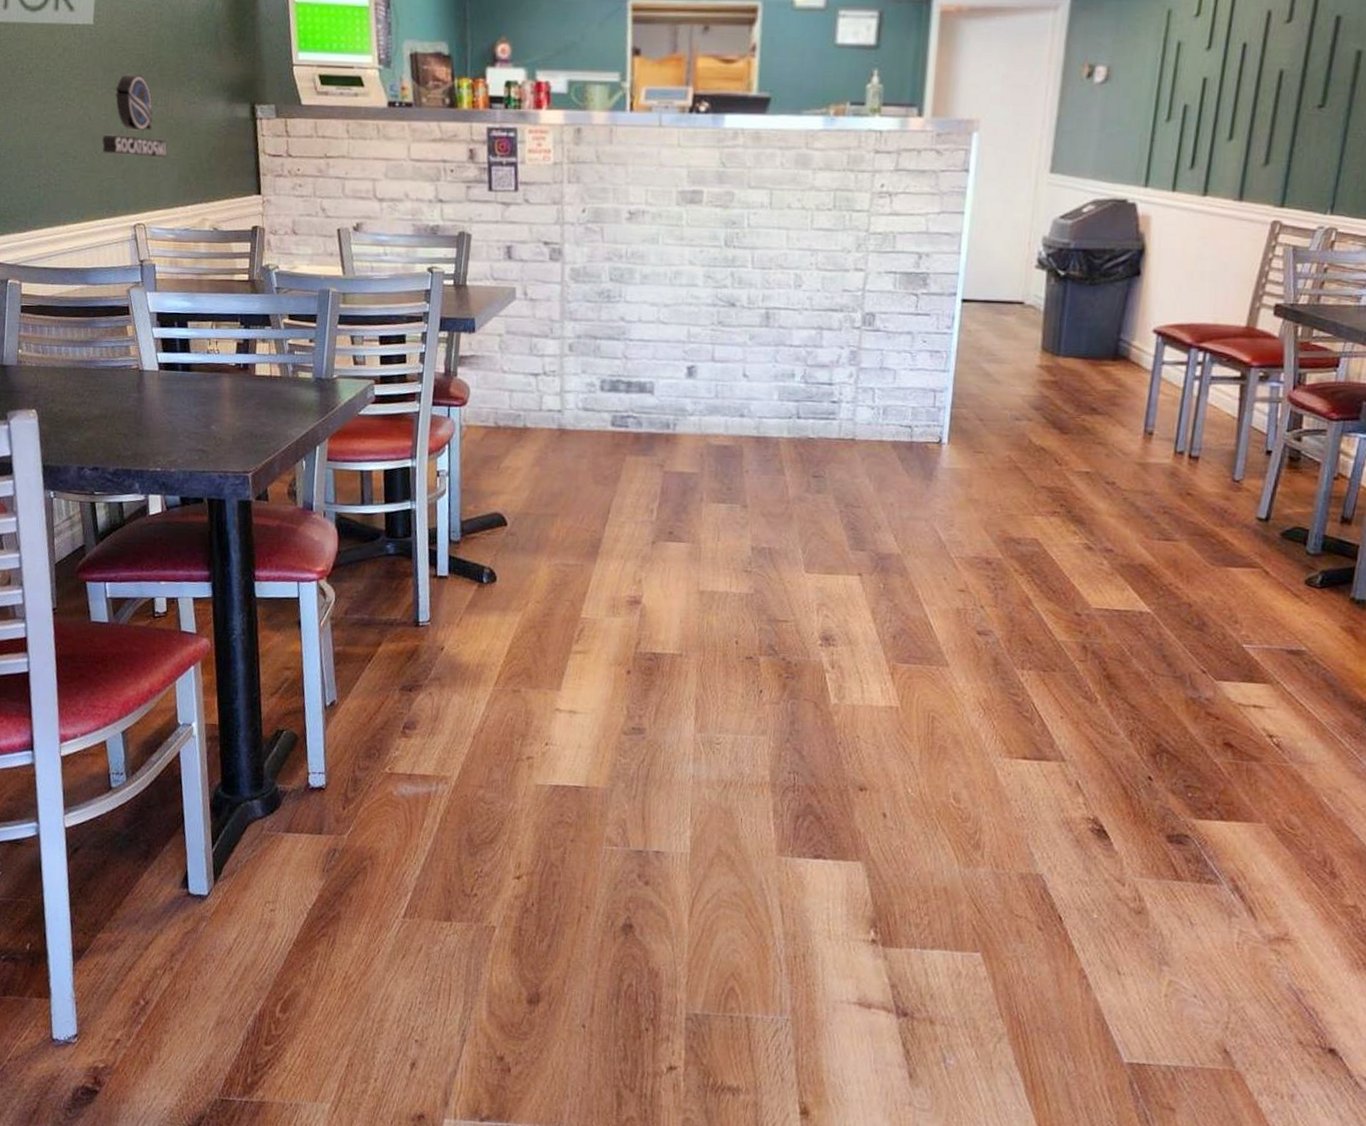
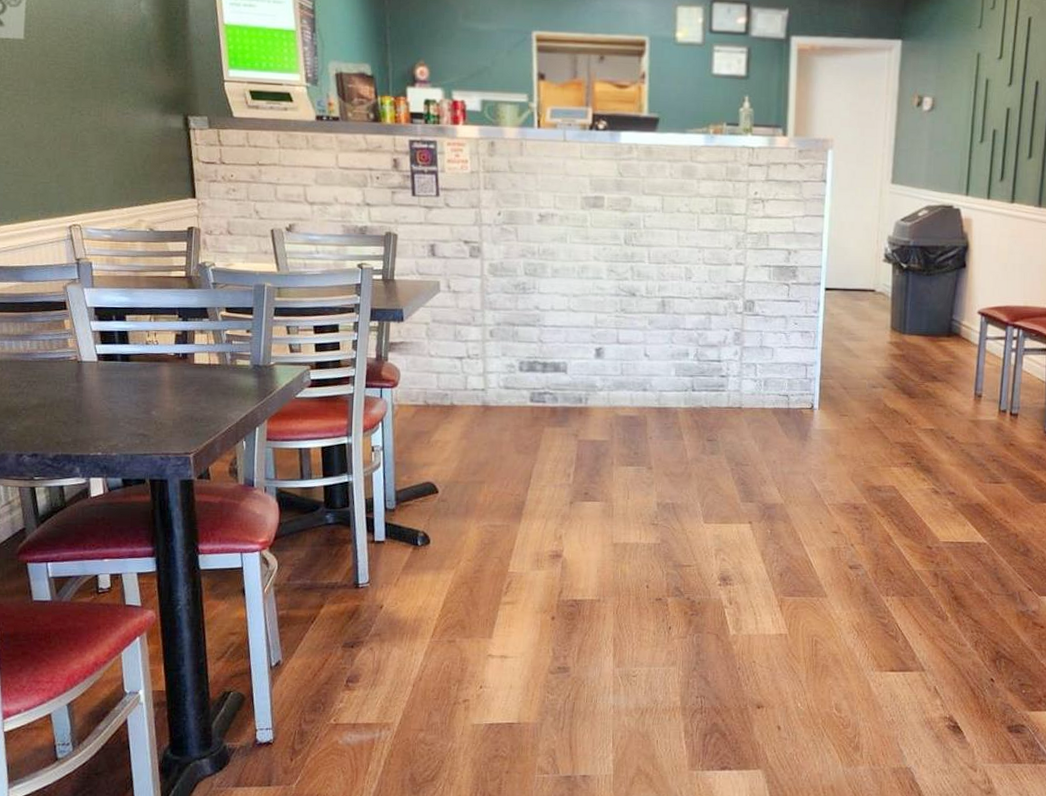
logo: present [102,74,167,158] -> none [35,86,101,164]

